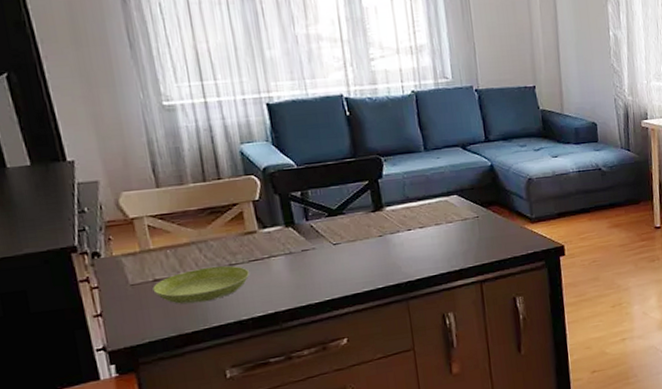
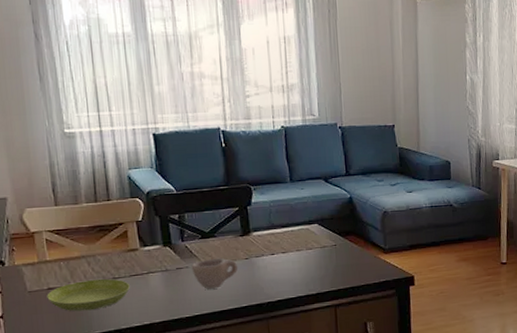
cup: none [318,236,372,272] -> present [191,258,238,289]

